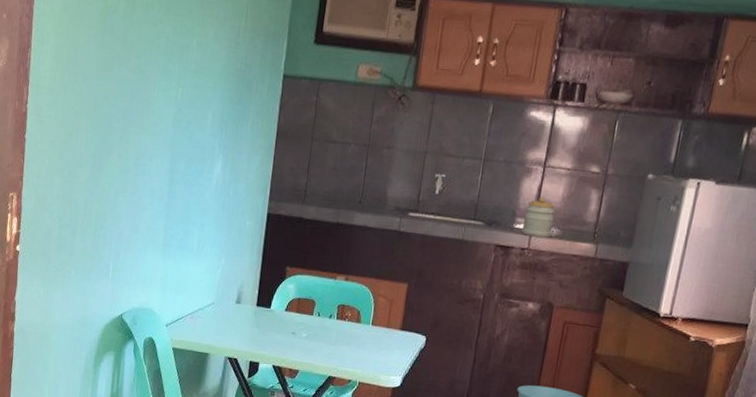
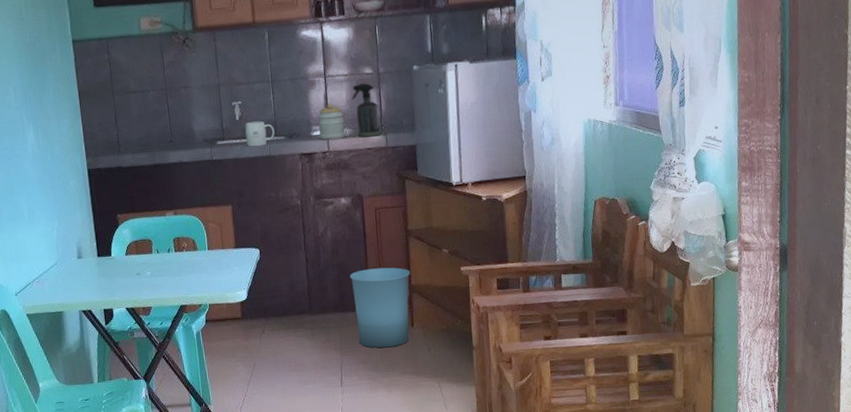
mug: none [440,198,475,228] -> present [245,120,275,147]
spray bottle: none [565,182,597,244] -> present [352,83,381,138]

